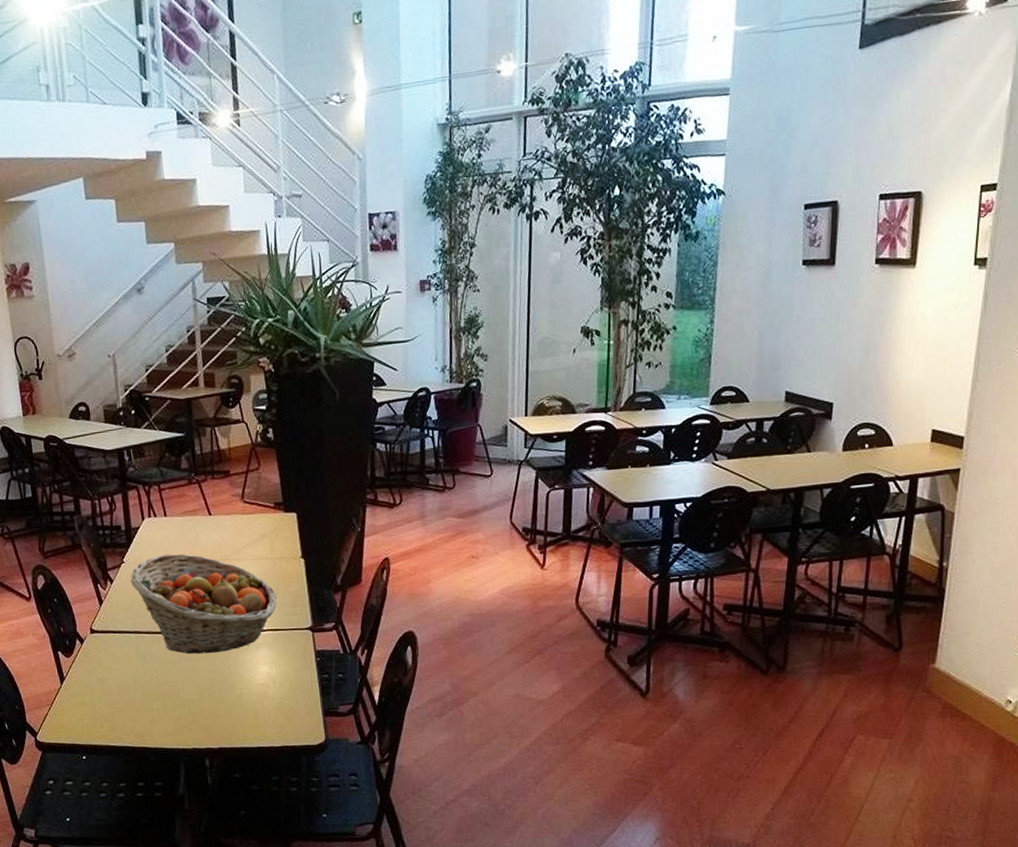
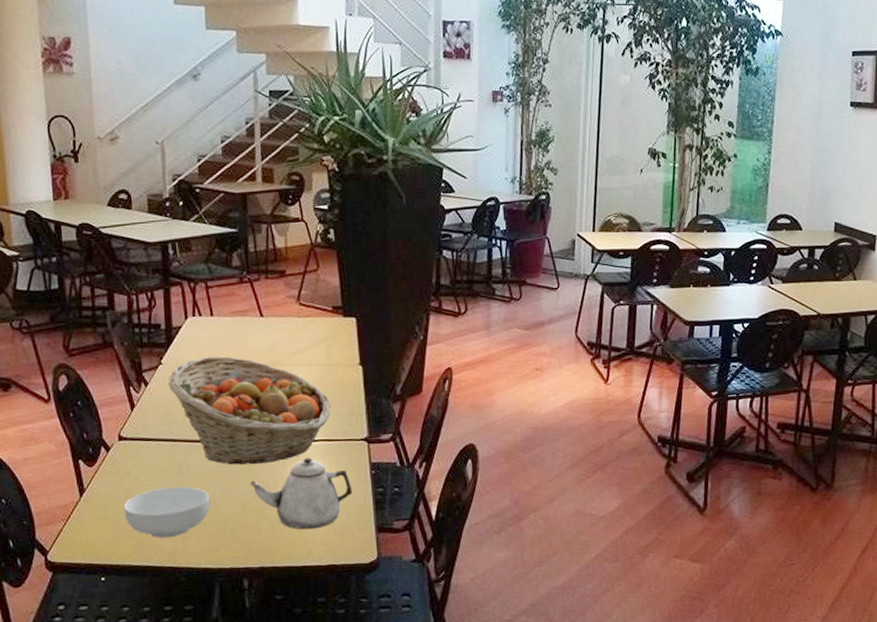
cereal bowl: none [98,674,172,722] -> present [123,486,210,539]
teapot: none [207,646,300,714] -> present [250,458,353,530]

